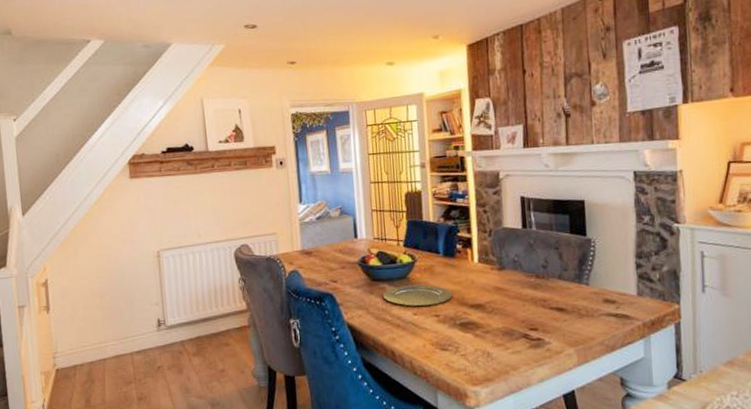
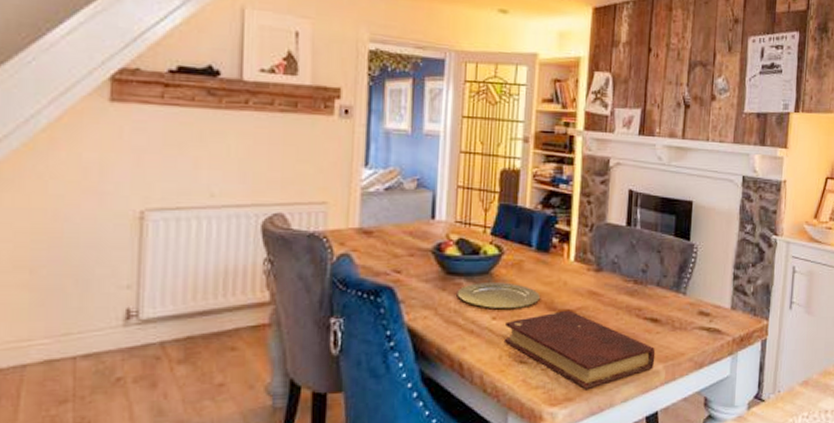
book: none [425,304,566,372] -> present [503,310,656,390]

